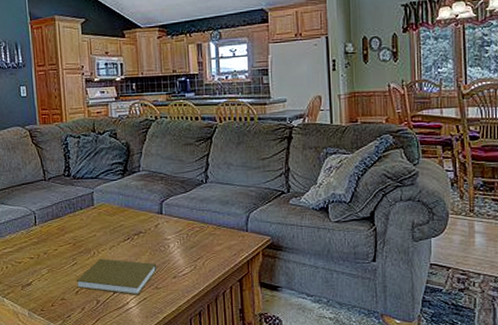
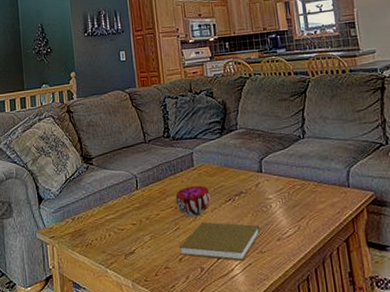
decorative bowl: none [74,224,109,254] -> present [175,185,210,217]

